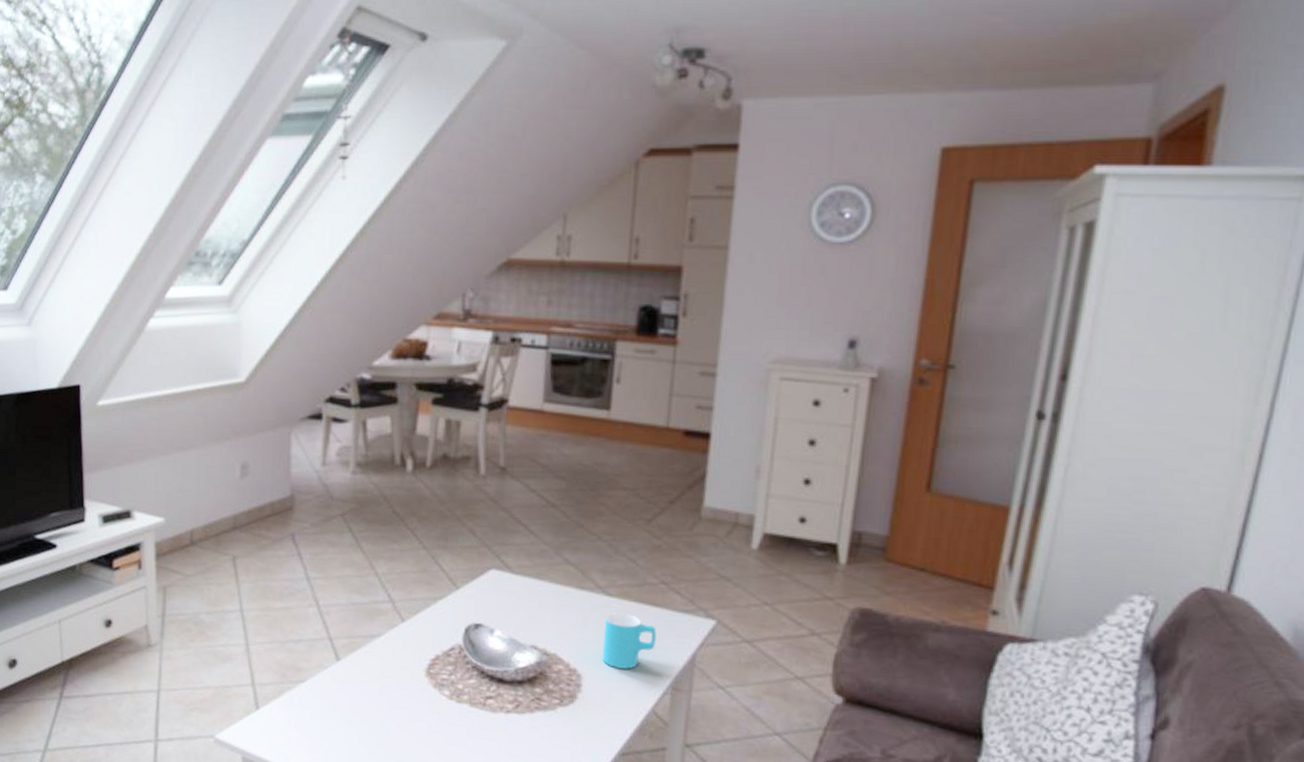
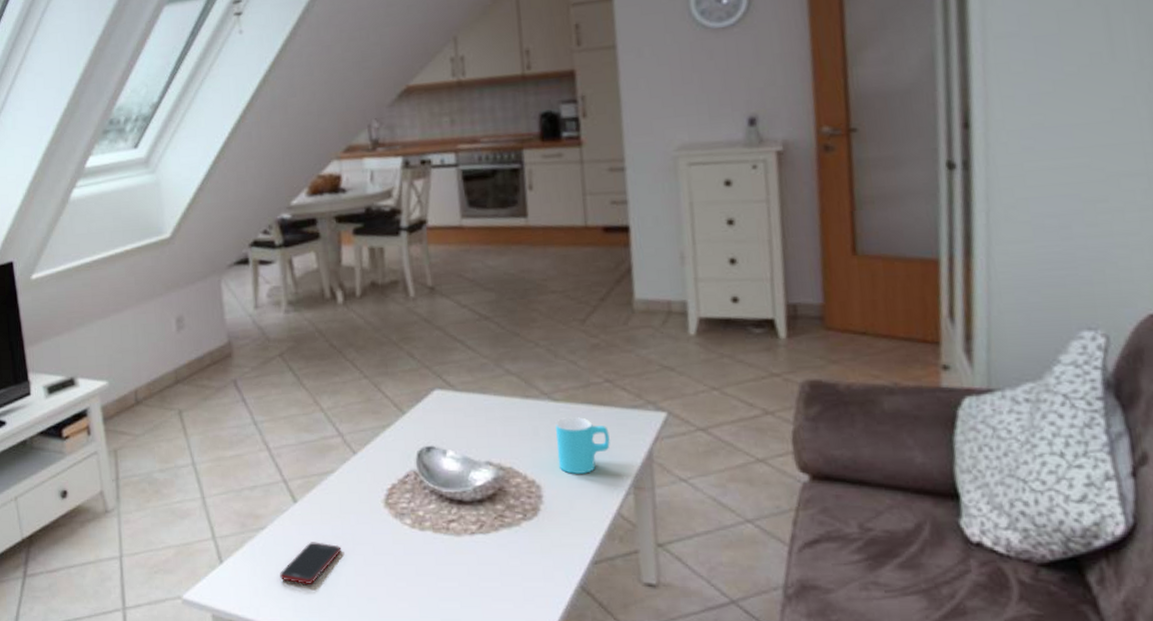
cell phone: none [314,700,378,741] -> present [280,542,342,585]

